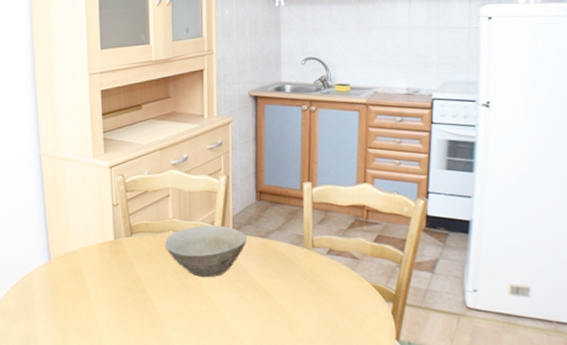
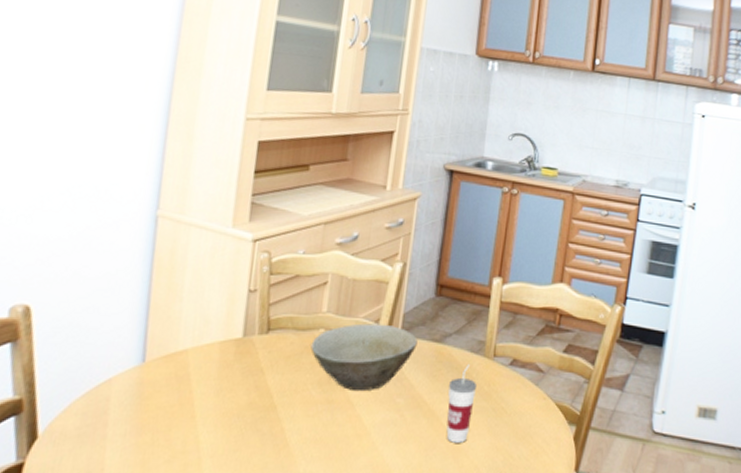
cup: none [276,255,301,317] -> present [446,365,476,443]

